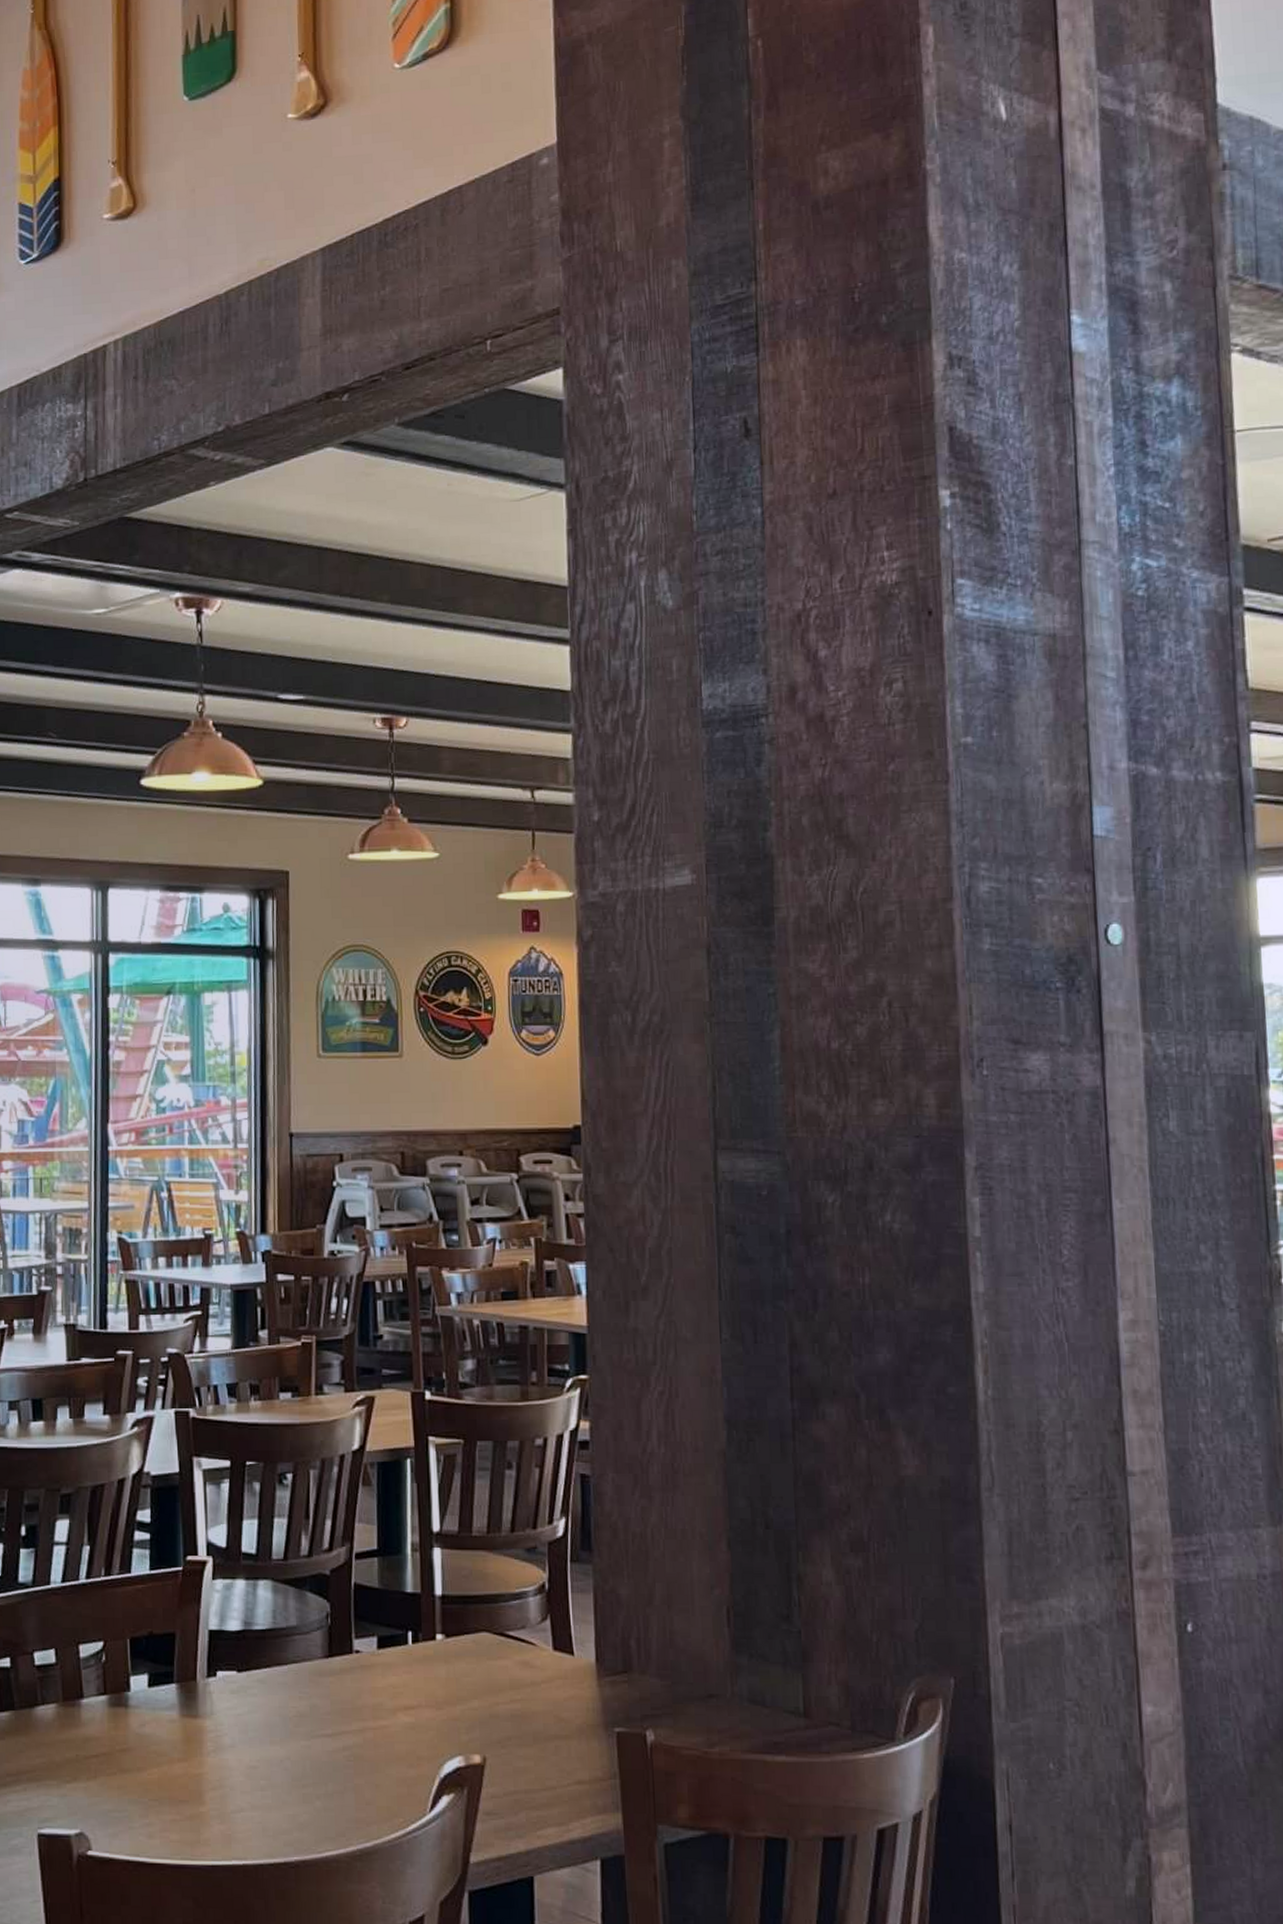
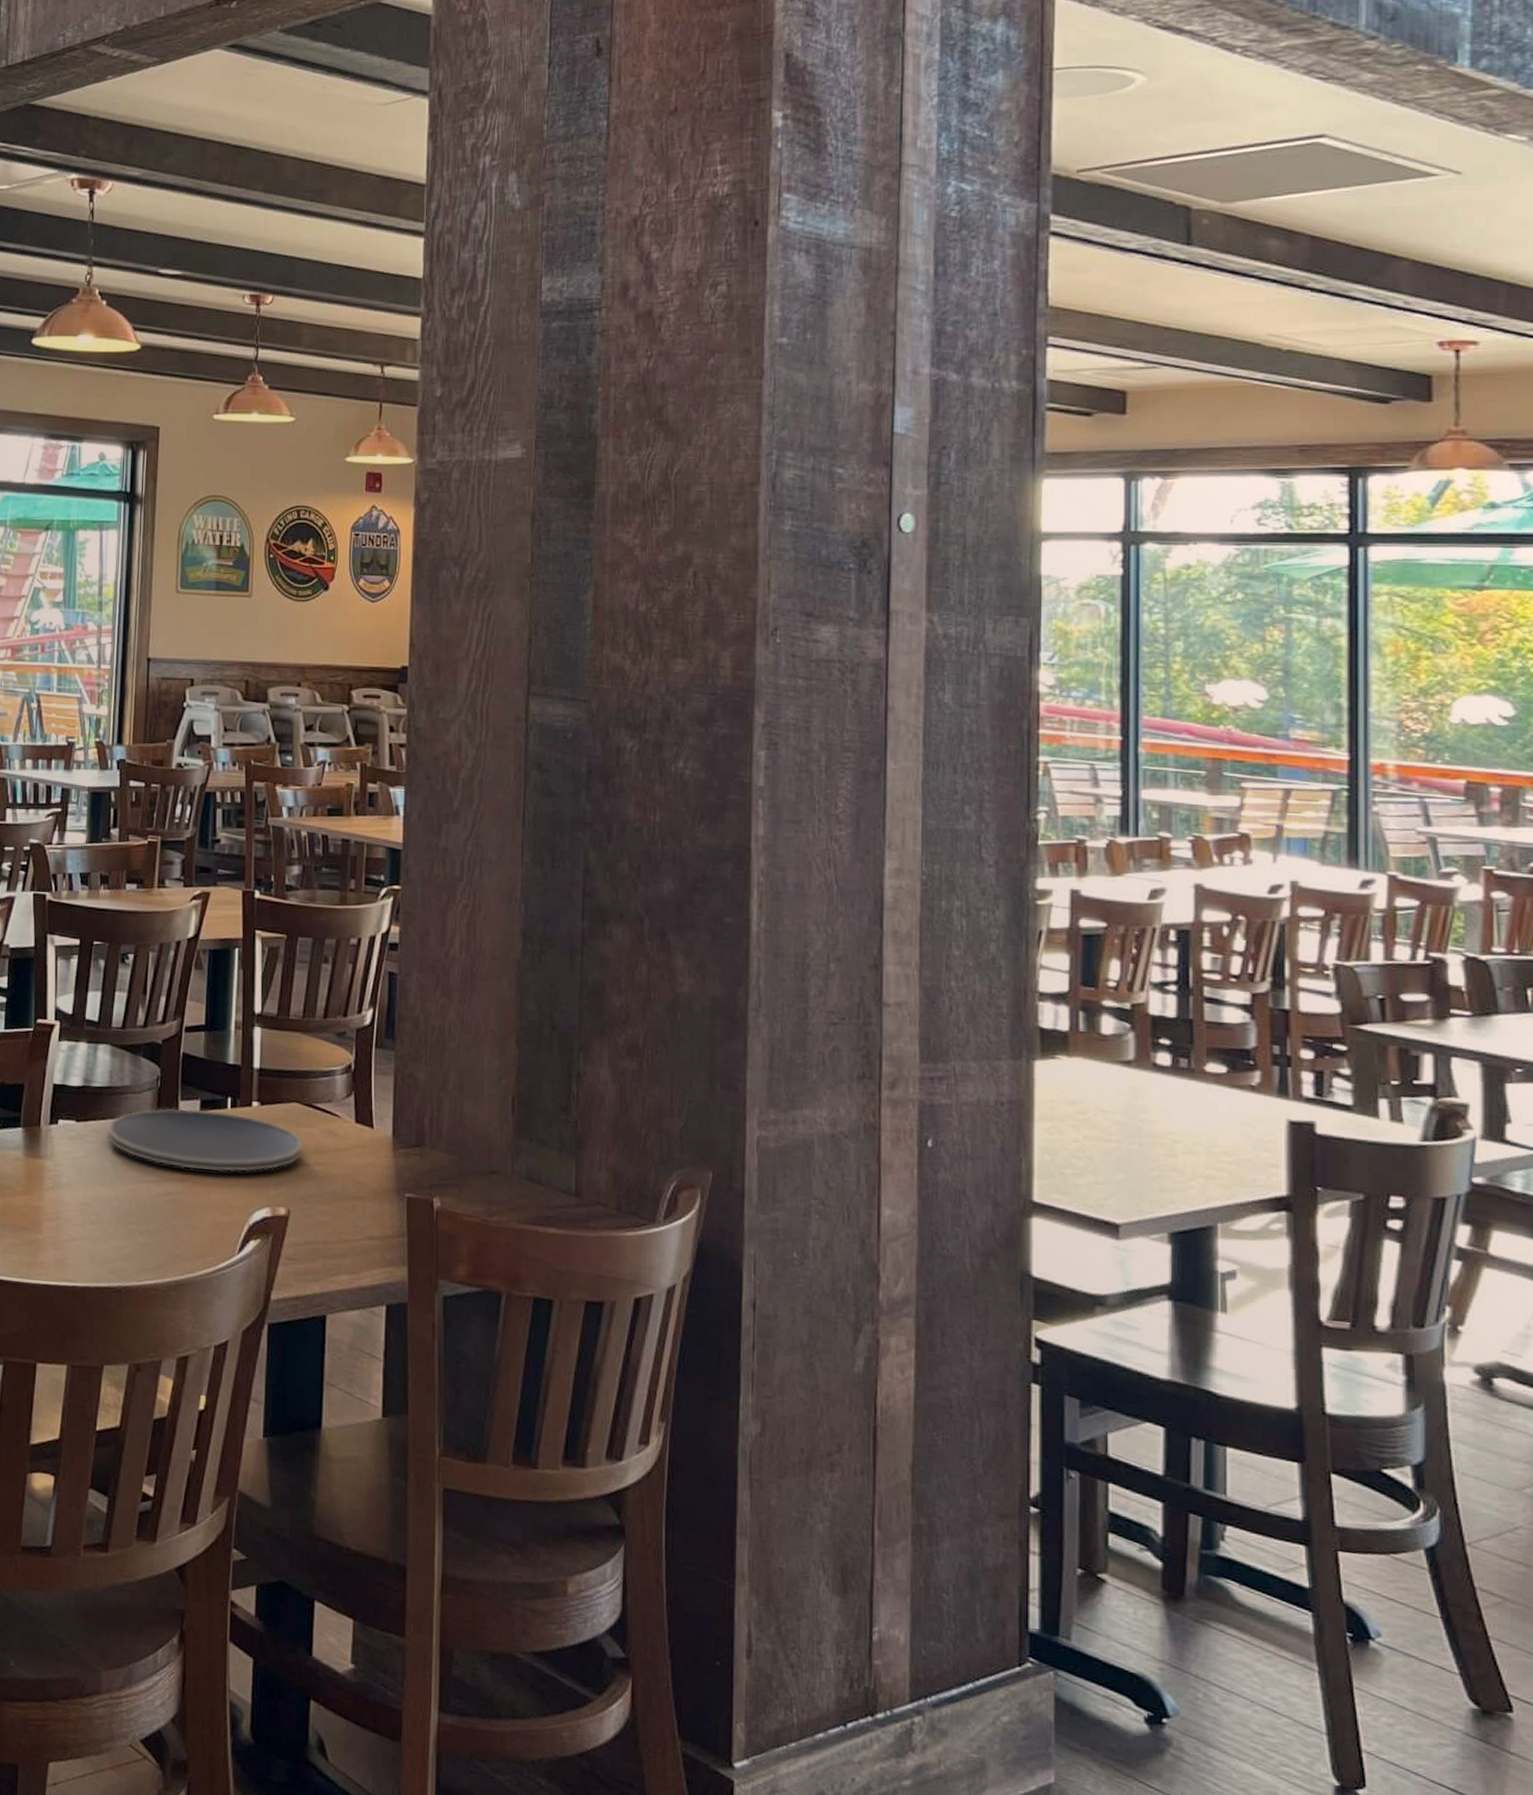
plate: none [272,1647,496,1718] -> present [106,1108,303,1172]

